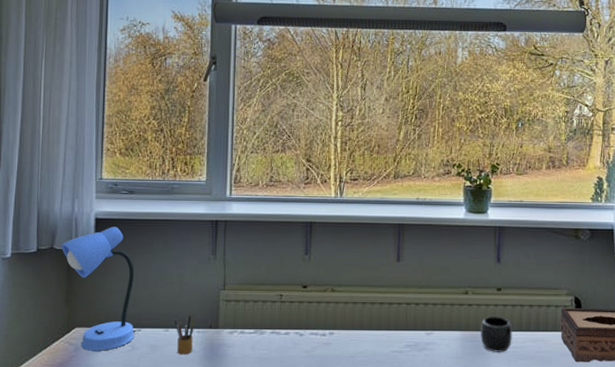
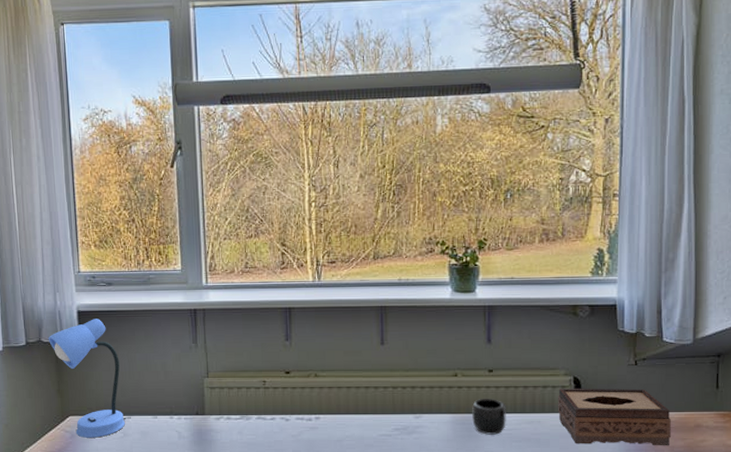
pencil box: present [174,314,194,355] -> none [161,401,182,441]

